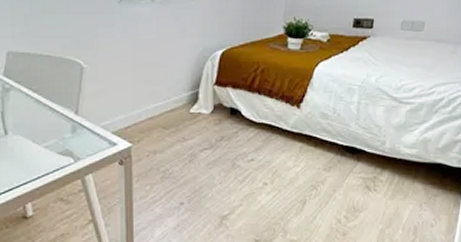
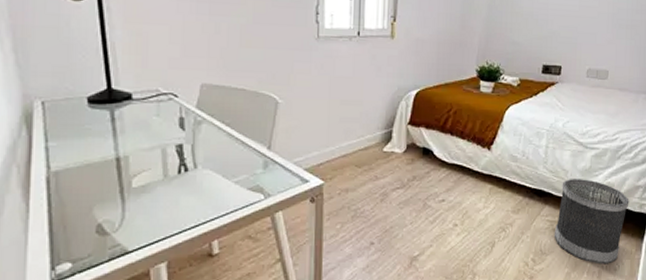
wastebasket: none [367,135,447,221] -> present [554,179,629,265]

